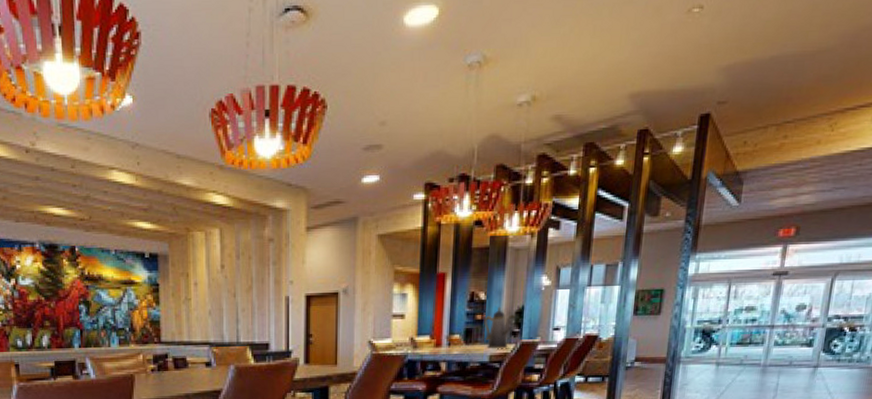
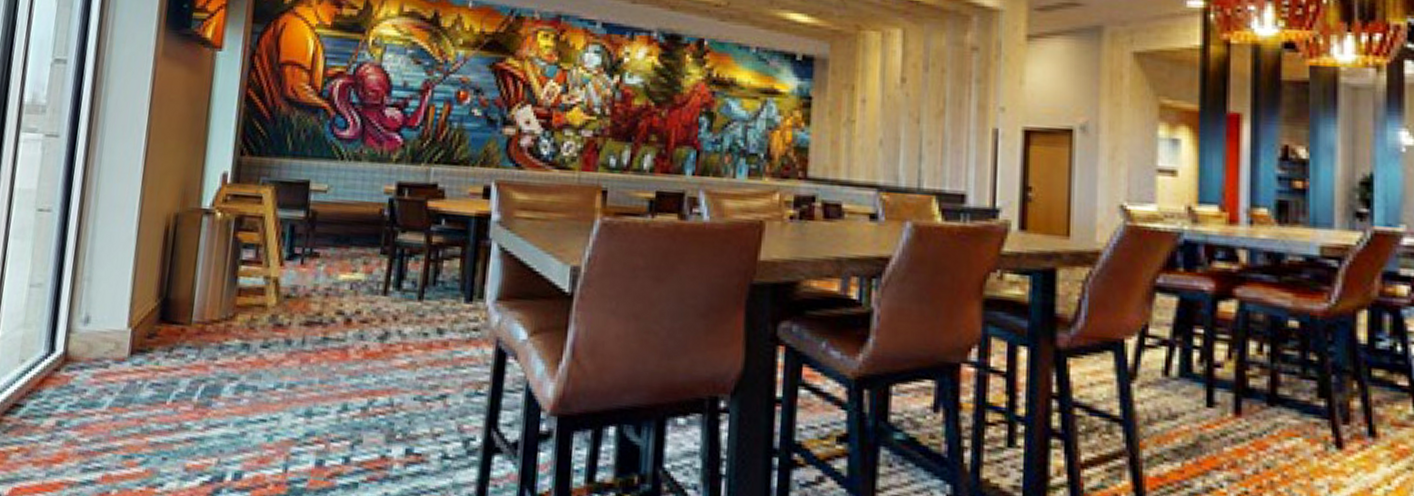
coffee pot: present [484,306,515,349] -> none [1308,171,1358,239]

